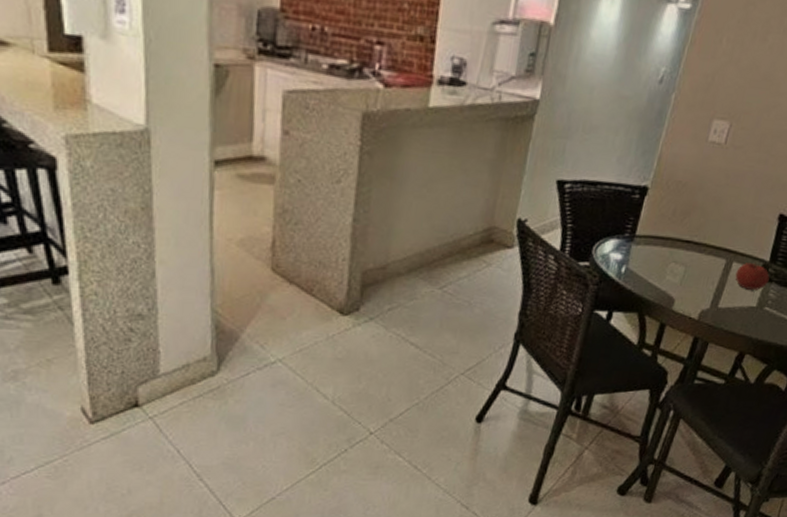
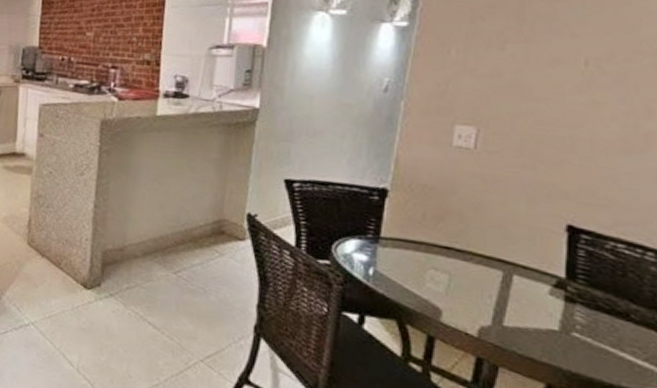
fruit: present [735,262,770,290] -> none [520,277,571,311]

